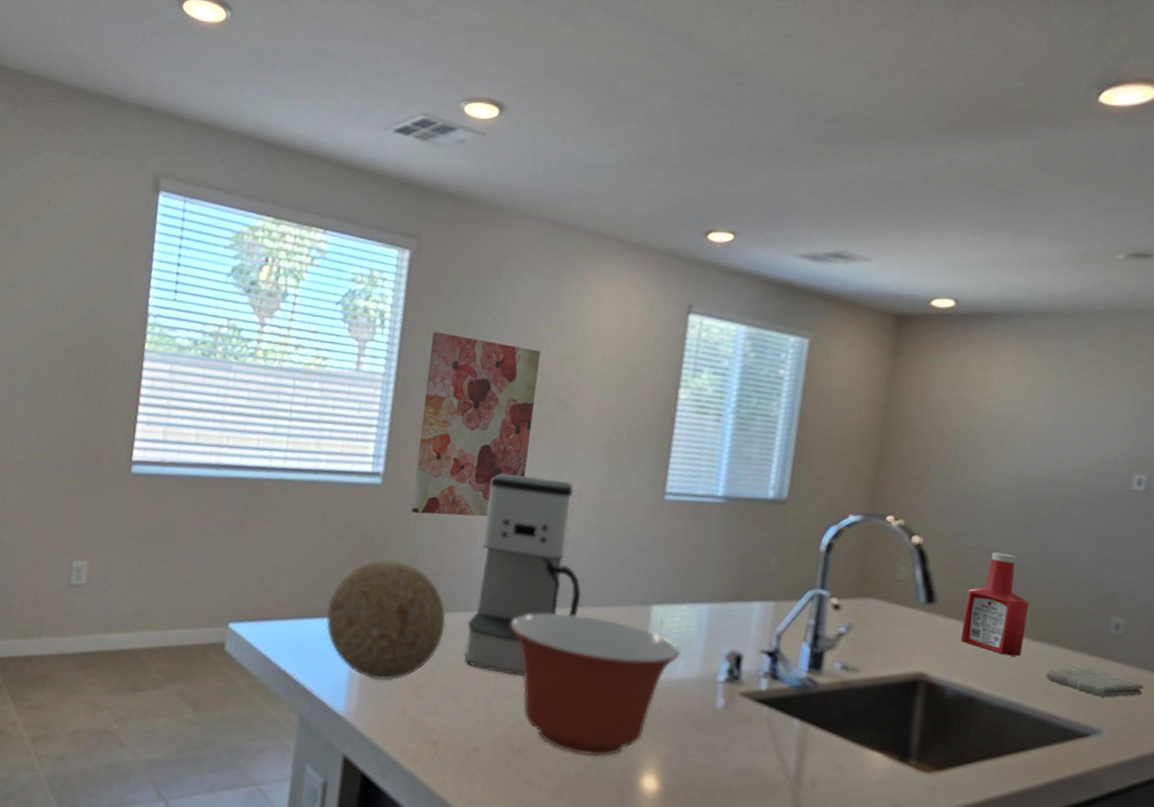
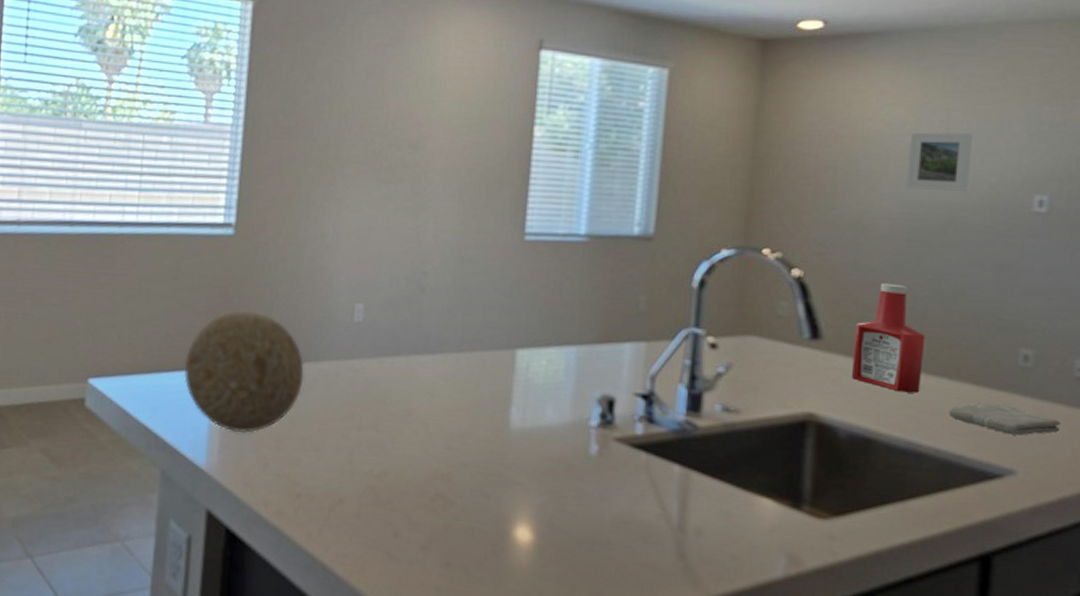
wall art: present [411,331,541,517] -> none [264,80,390,264]
coffee maker: present [464,473,581,676] -> none [325,219,442,425]
mixing bowl: present [510,612,680,757] -> none [370,358,549,508]
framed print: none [1020,411,1083,468] -> present [906,132,973,191]

